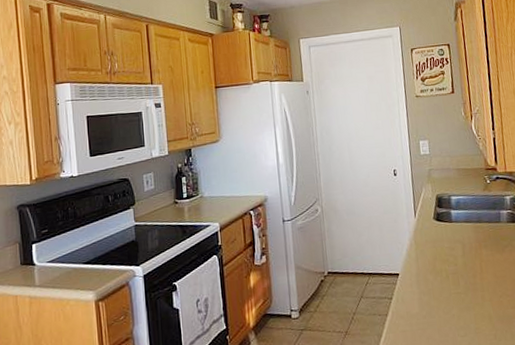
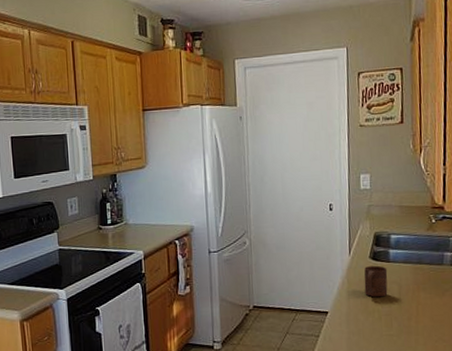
cup: none [429,226,453,257] -> present [364,266,388,298]

